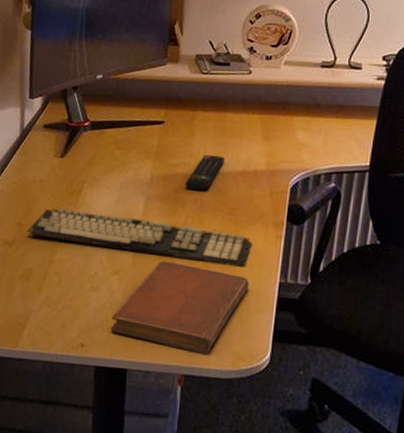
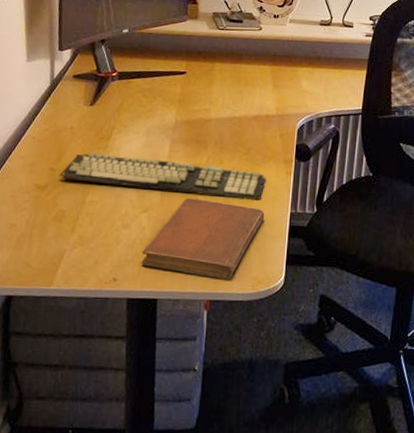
remote control: present [185,154,226,192] -> none [206,101,241,134]

